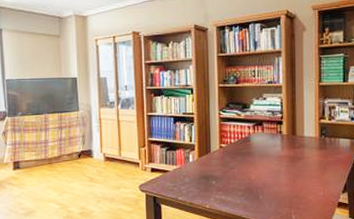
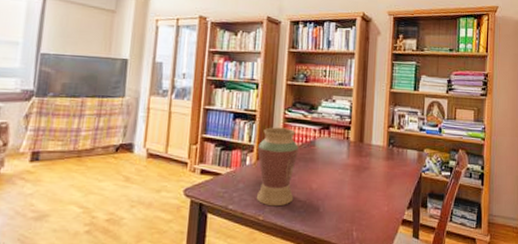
vase: none [199,127,235,196] -> present [256,127,299,207]

